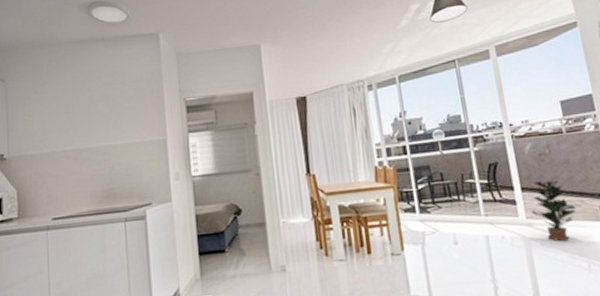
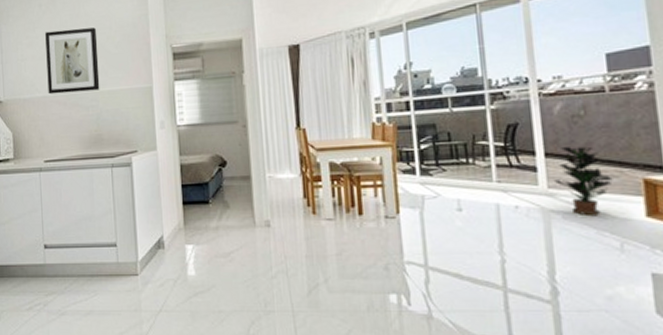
wall art: none [55,82,113,150] -> present [45,27,100,95]

